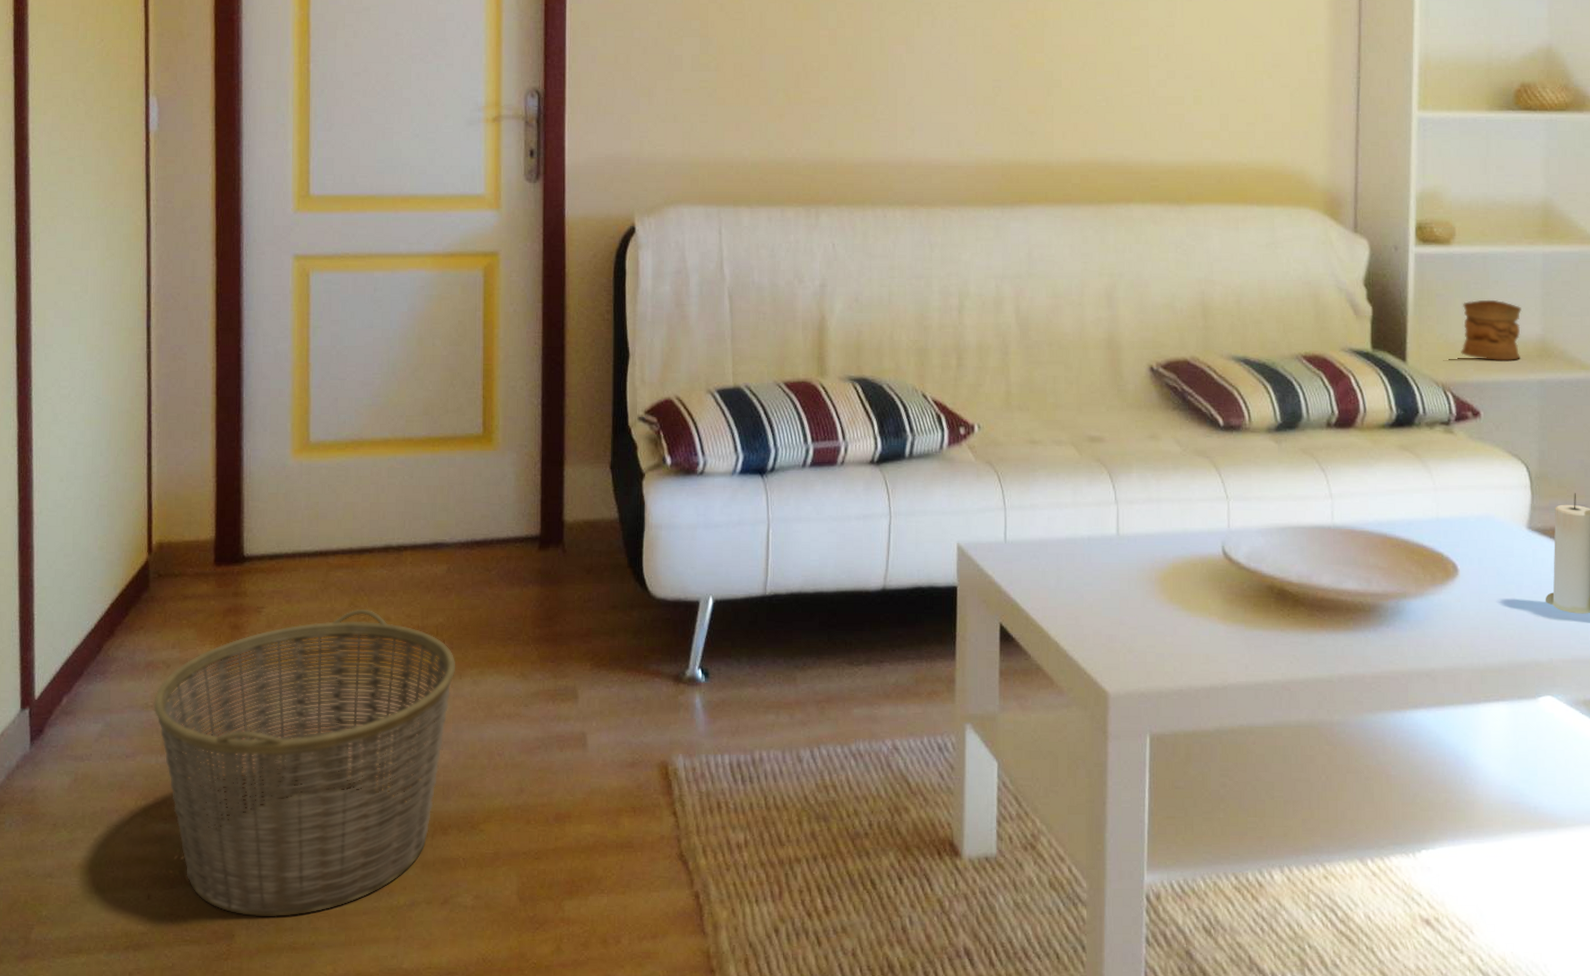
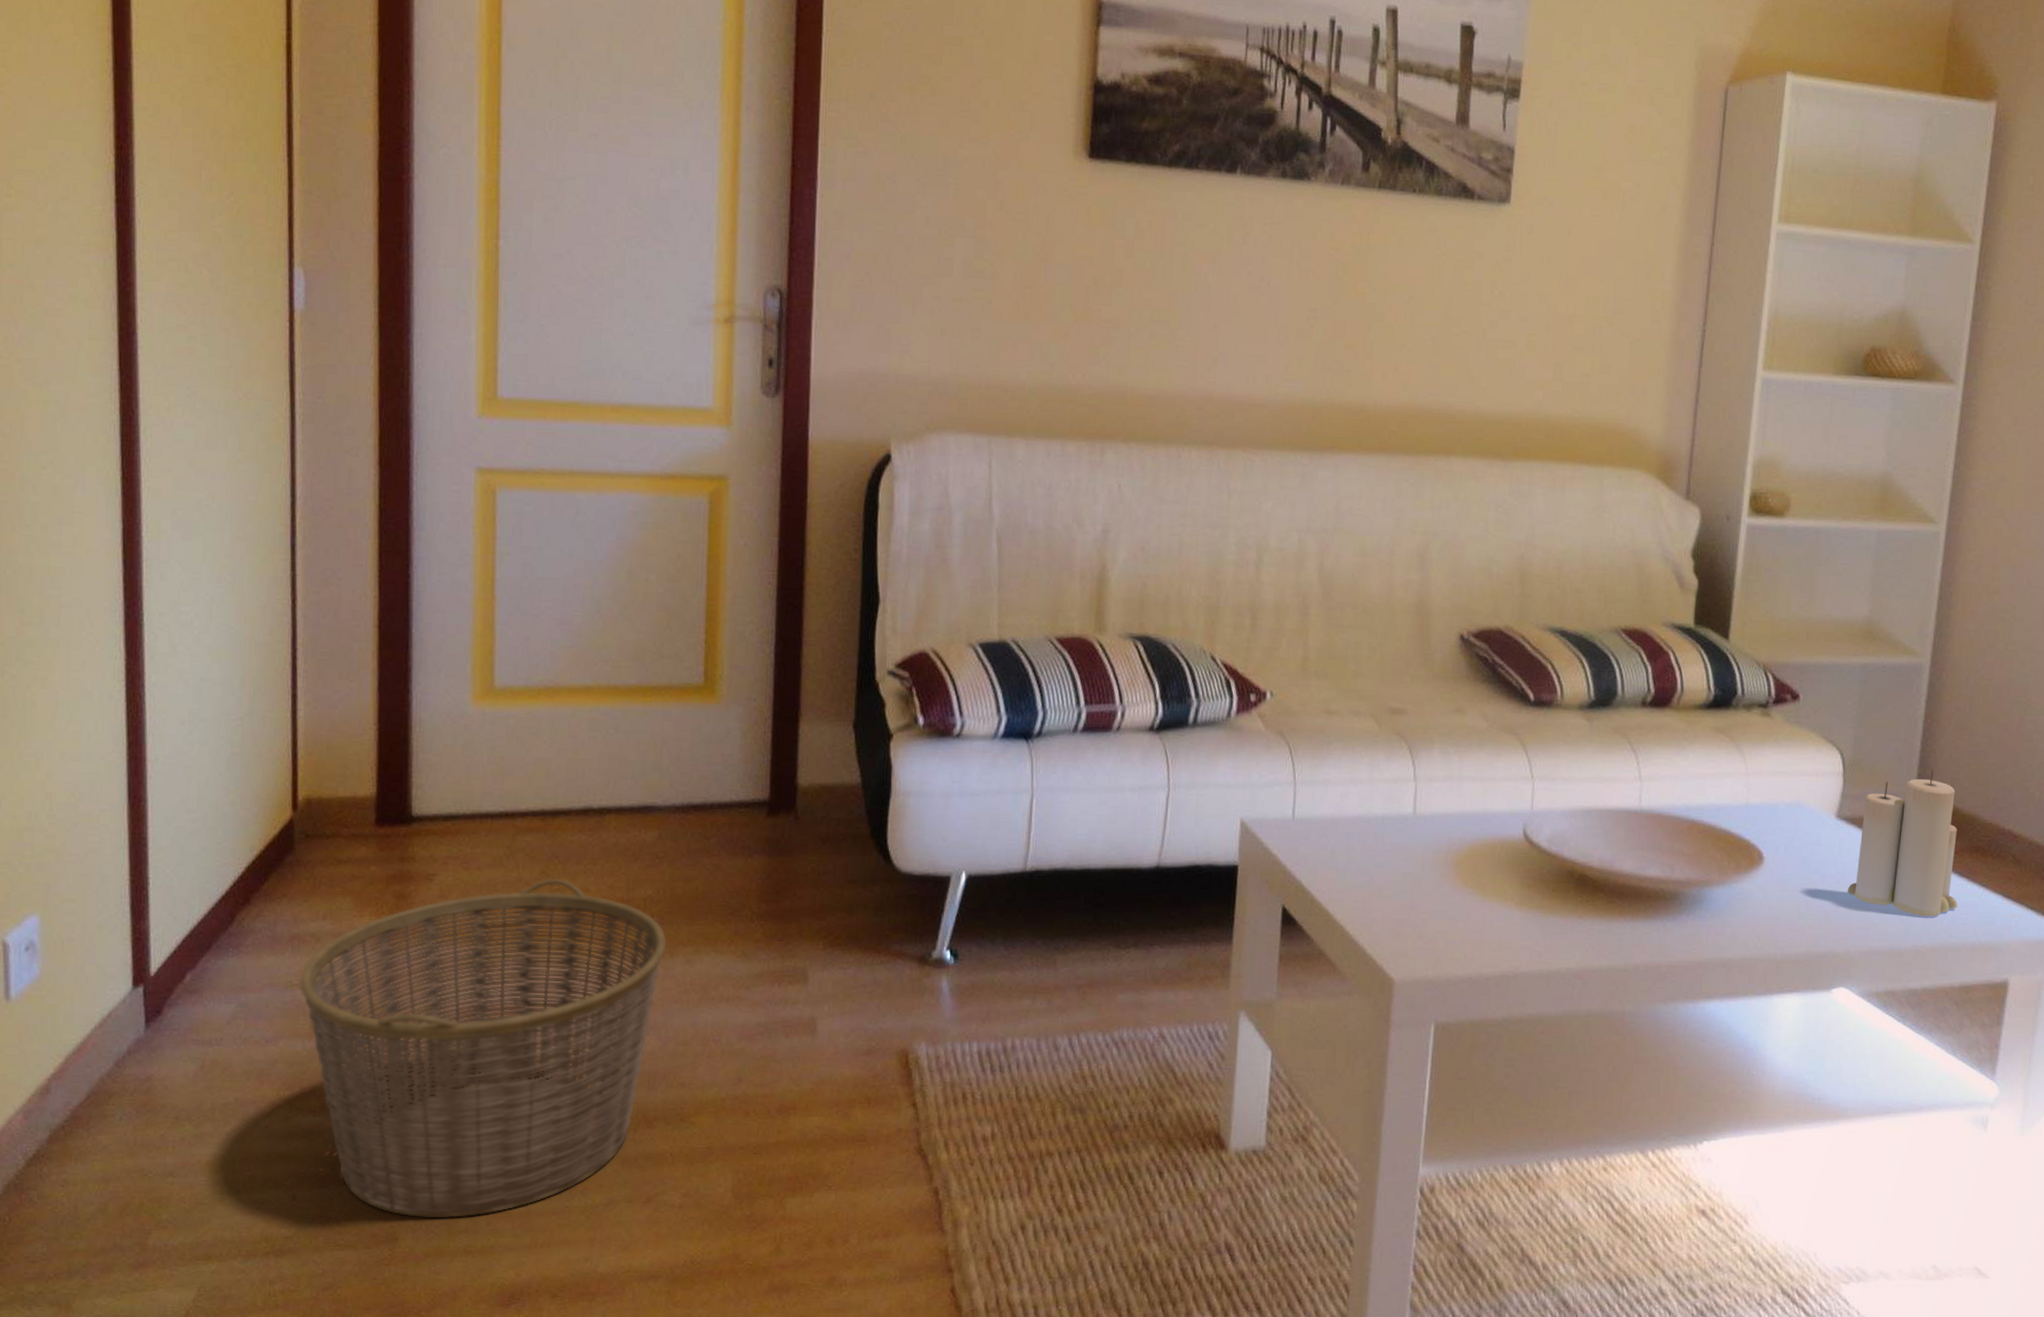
decorative box: present [1461,299,1522,362] -> none [1785,576,1851,643]

